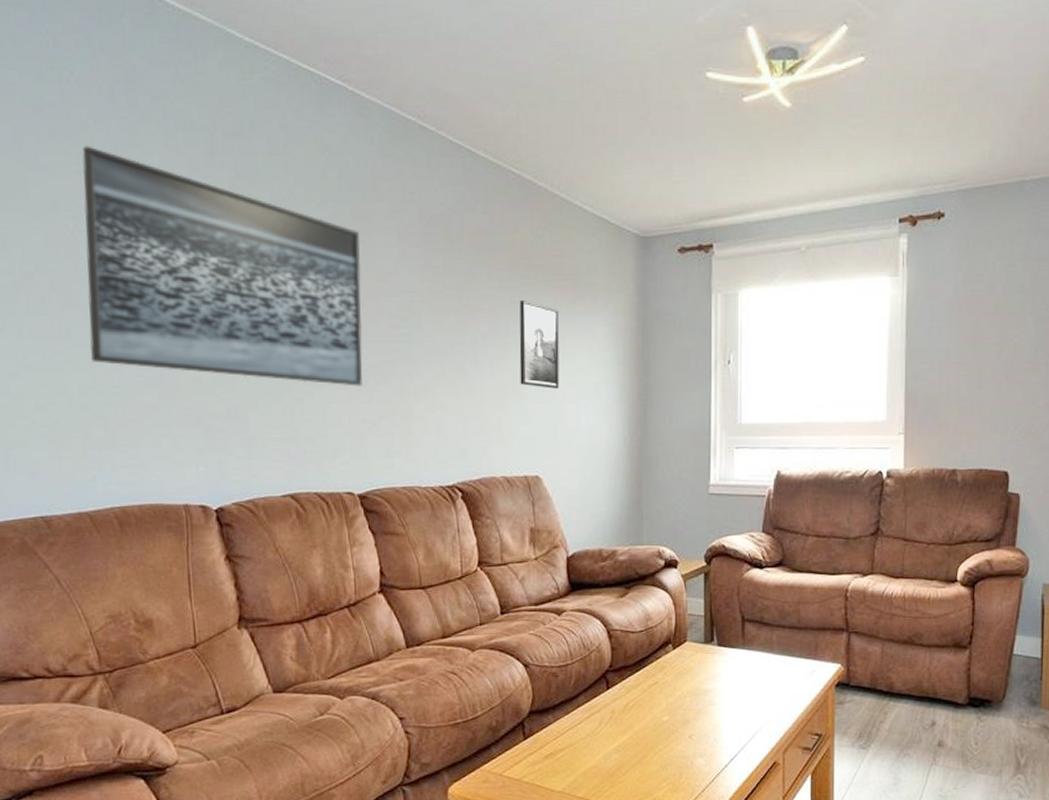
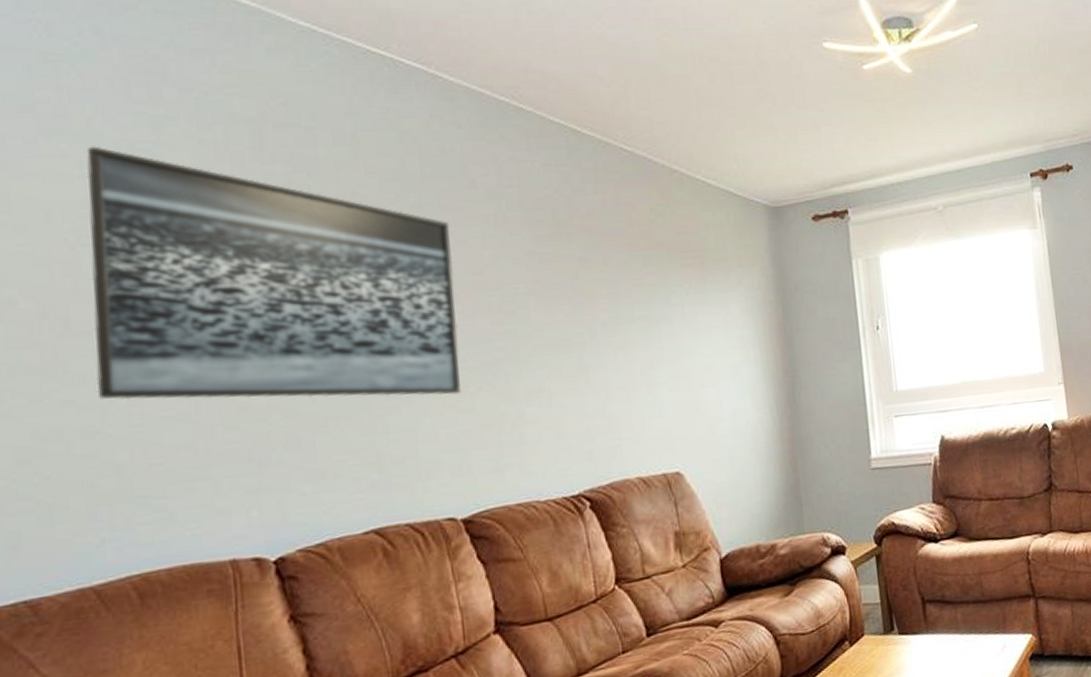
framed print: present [519,299,560,389] -> none [642,281,696,375]

